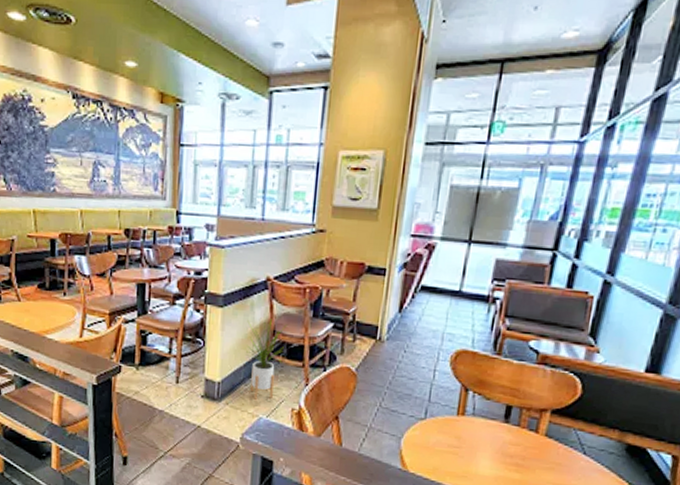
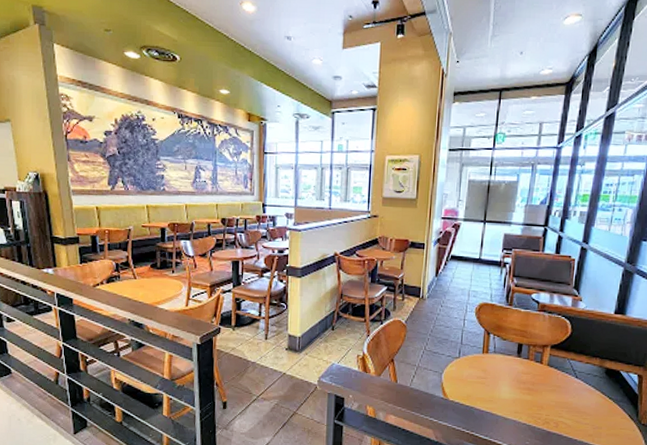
house plant: present [246,314,287,400] -> none [320,281,351,349]

